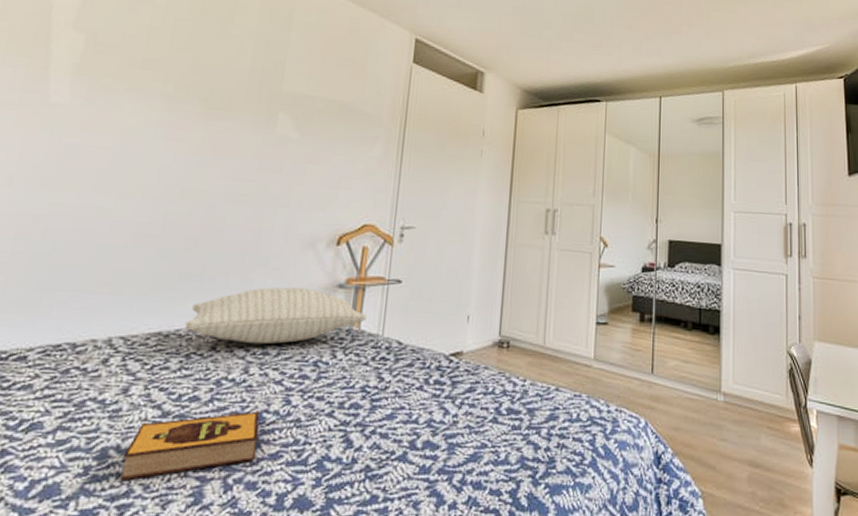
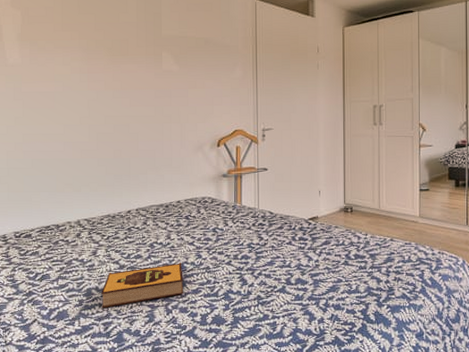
pillow: present [185,287,368,345] -> none [124,179,246,219]

